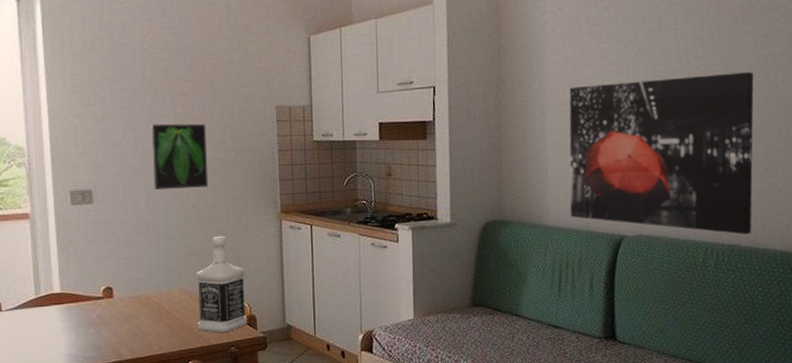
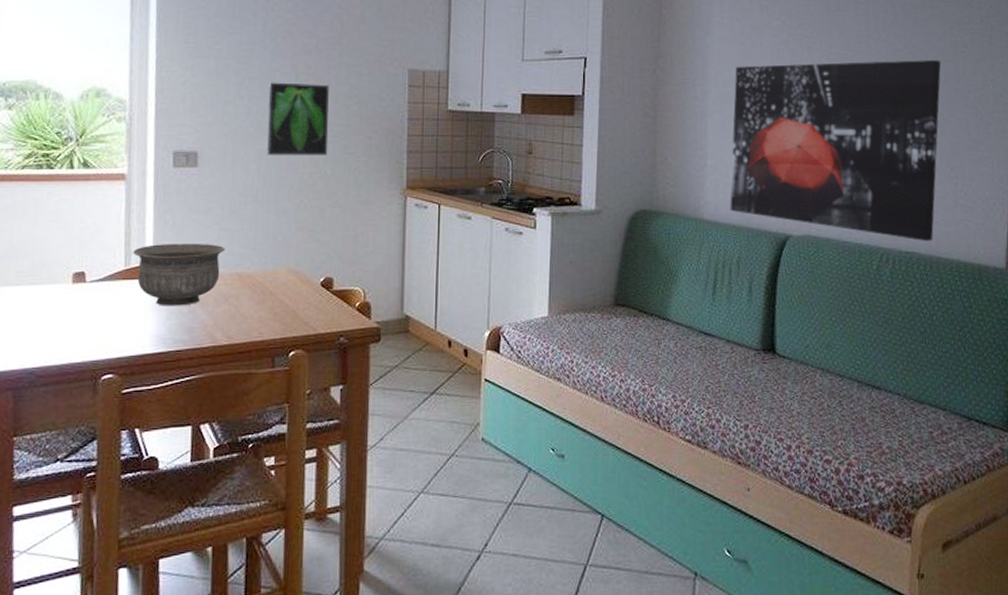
bowl: none [42,271,124,328] -> present [133,244,226,306]
bottle: present [195,235,247,333] -> none [304,210,362,321]

